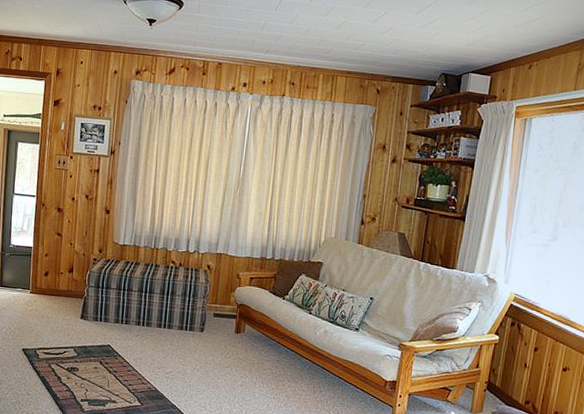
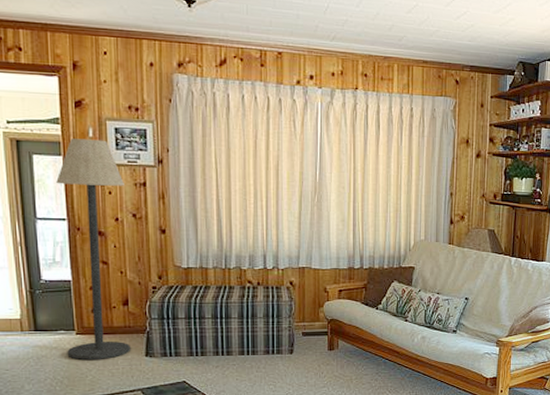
floor lamp: none [21,130,83,317] -> present [56,138,130,360]

